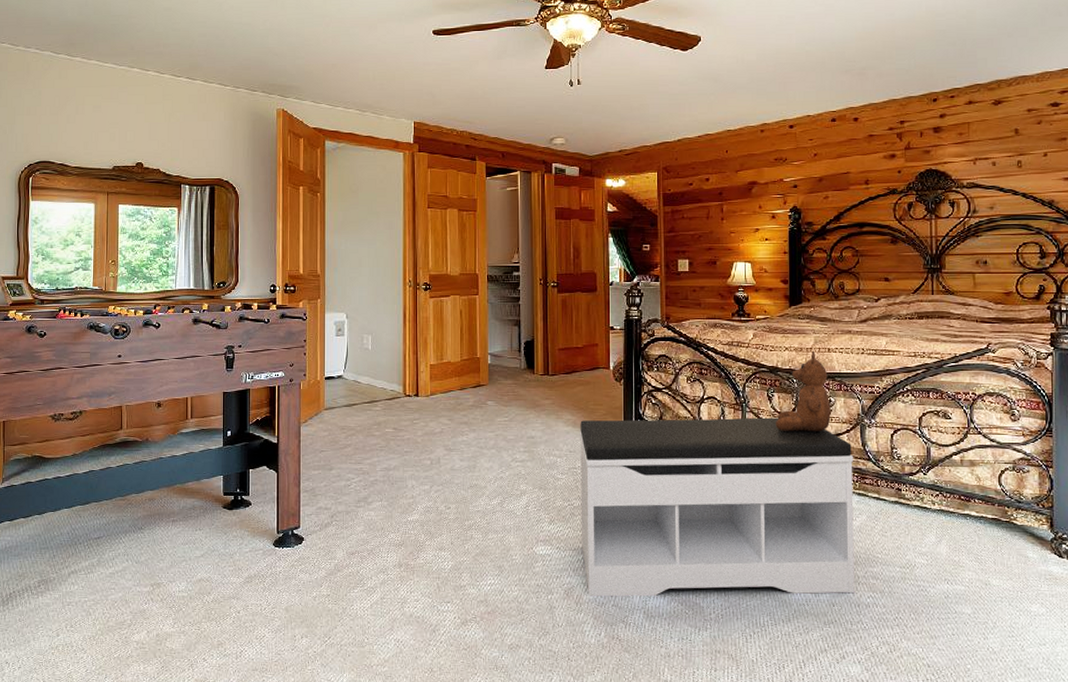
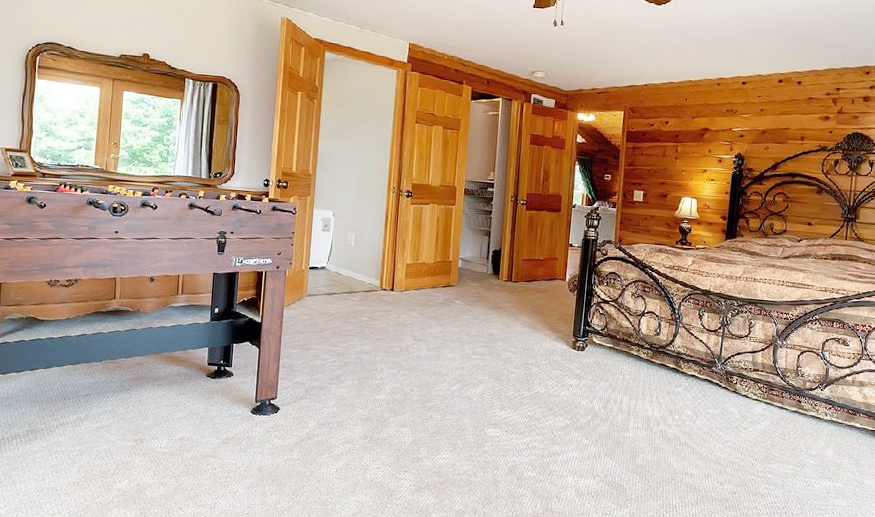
bench: present [579,417,855,597] -> none [527,323,766,485]
teddy bear: present [776,350,831,432] -> none [703,279,752,348]

